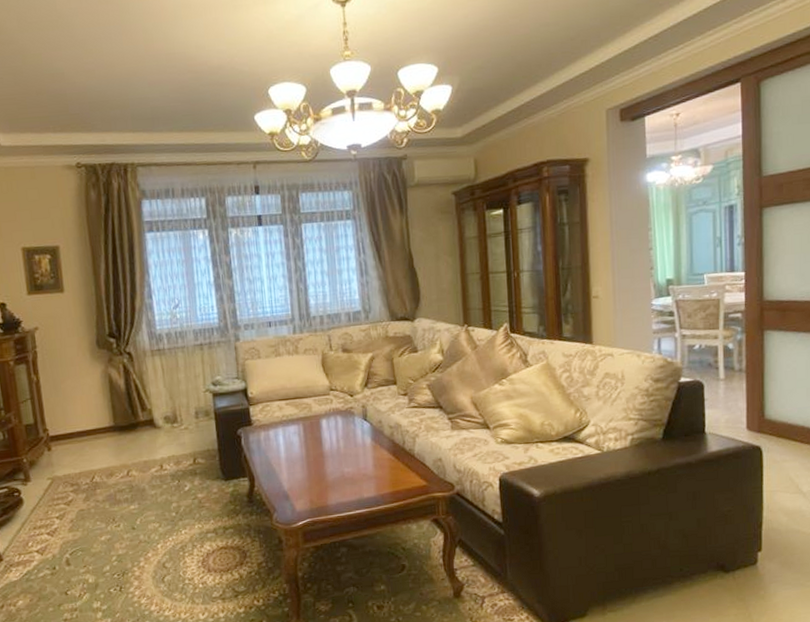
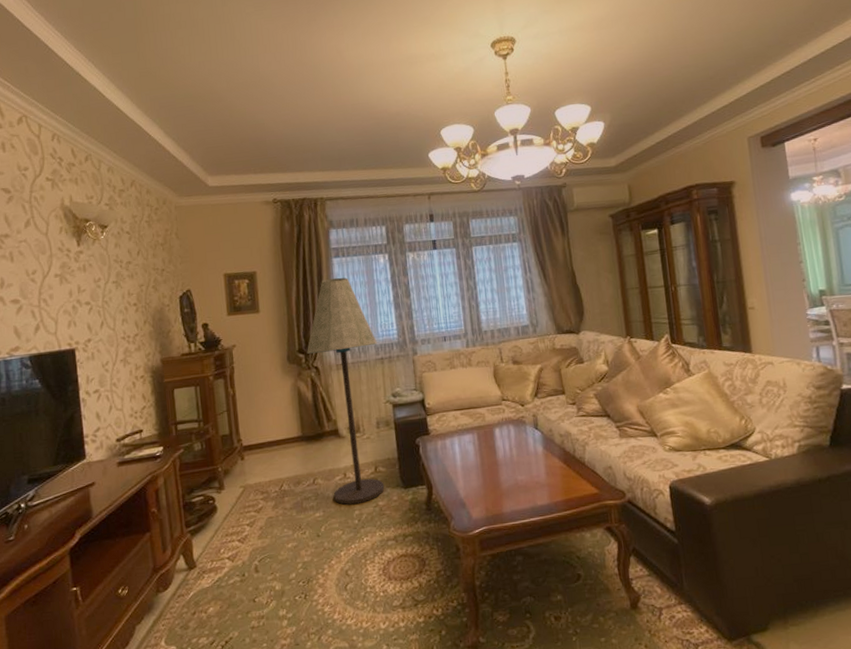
floor lamp: none [117,254,204,497] -> present [306,277,385,505]

